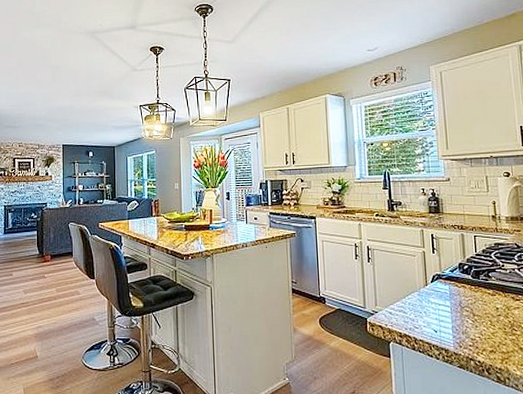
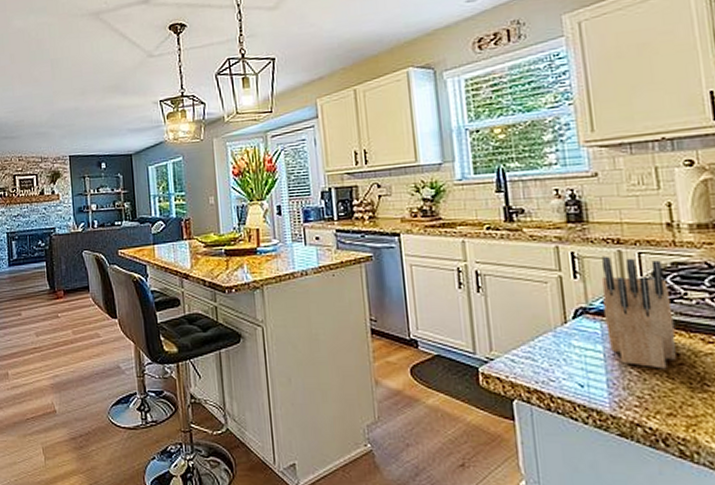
knife block: none [450,237,497,319] -> present [601,255,677,369]

